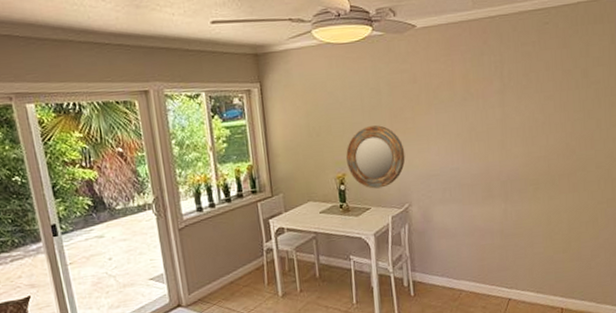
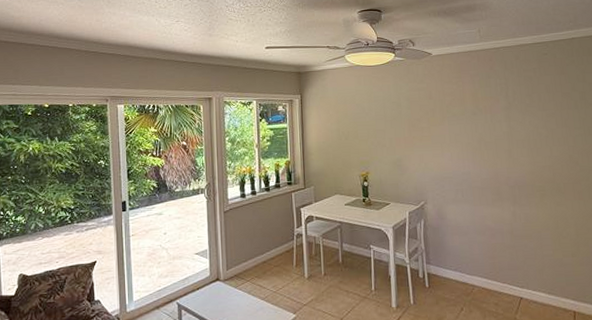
home mirror: present [345,125,406,189] -> none [369,133,422,187]

